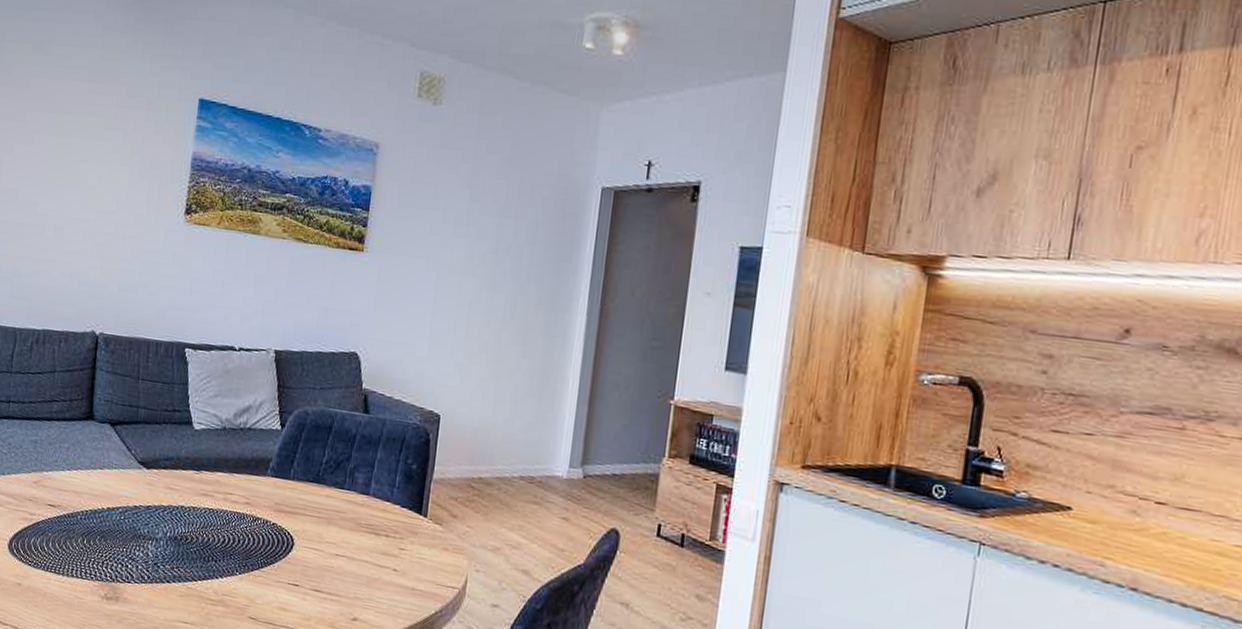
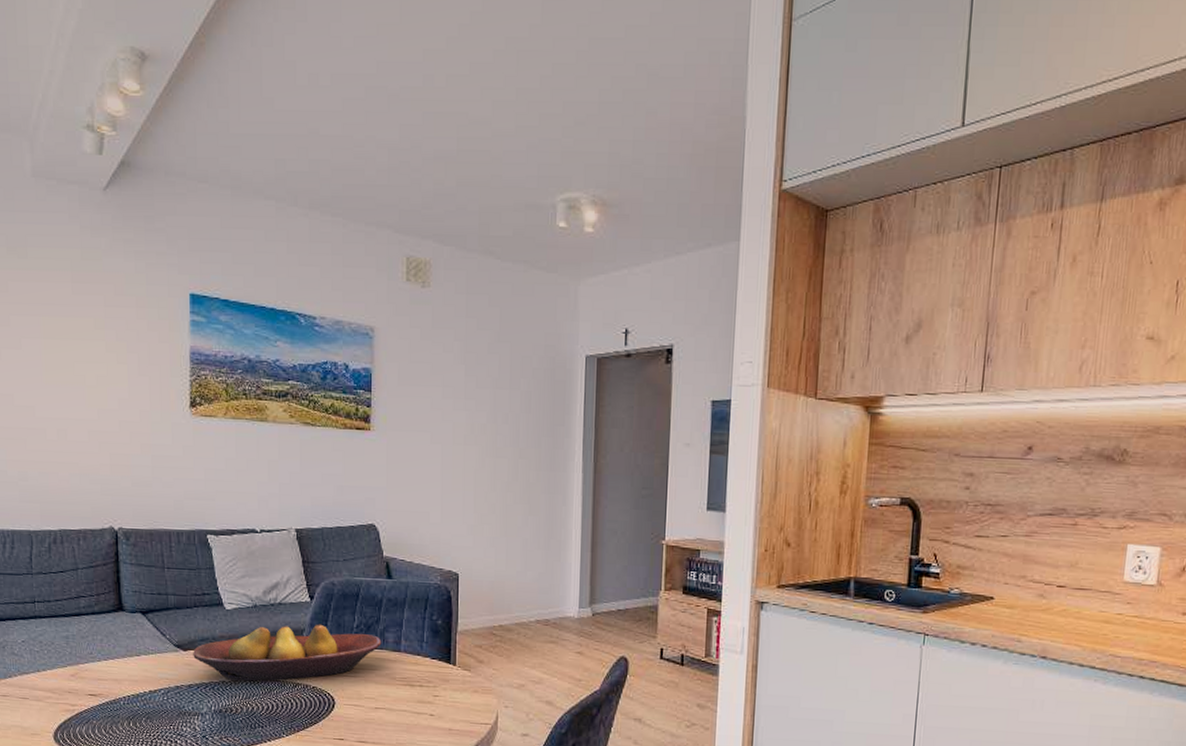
fruit bowl: none [155,451,351,513] -> present [193,624,382,682]

